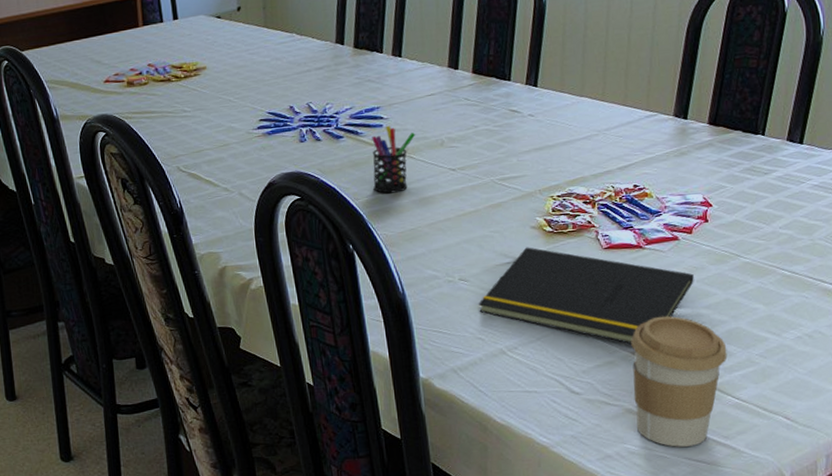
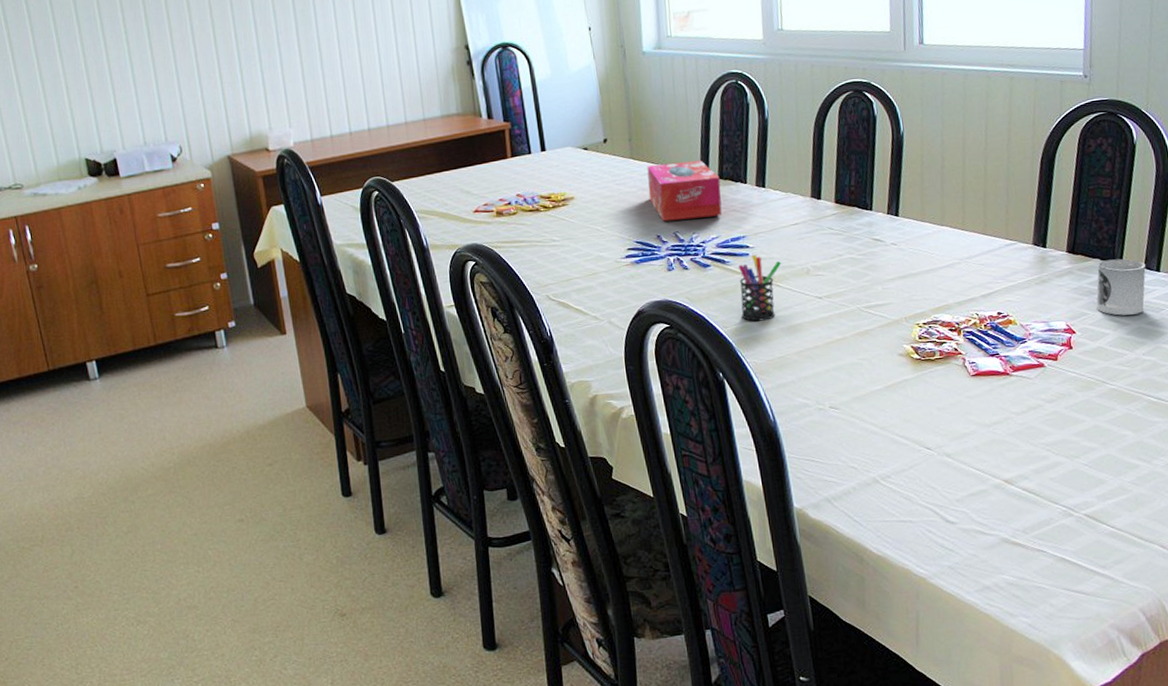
tissue box: none [281,28,357,92] -> present [647,160,723,222]
notepad: present [478,247,694,344] -> none [850,374,1062,472]
coffee cup: present [631,316,728,447] -> none [1003,443,1100,578]
cup: none [735,130,788,189] -> present [1096,258,1146,316]

